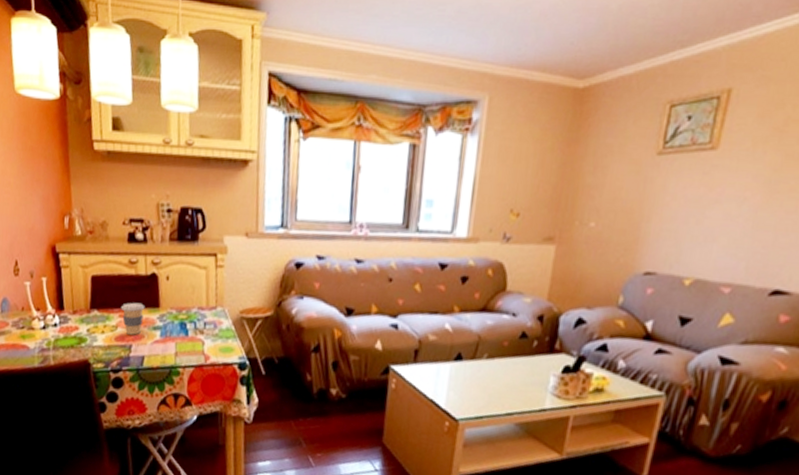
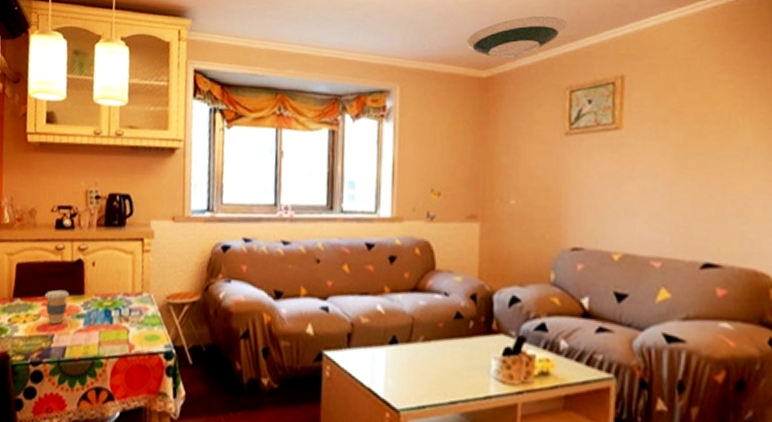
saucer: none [565,17,681,67] -> present [466,16,568,58]

